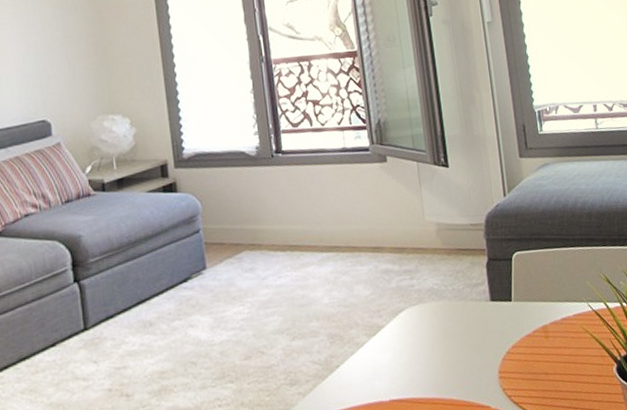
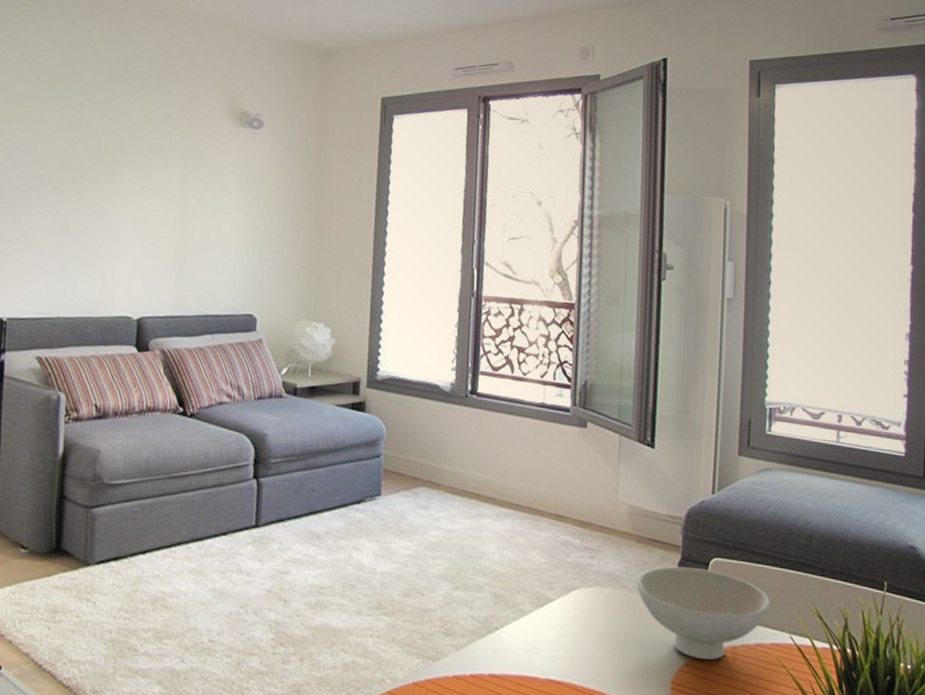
bowl: none [453,263,568,346] -> present [636,566,770,660]

